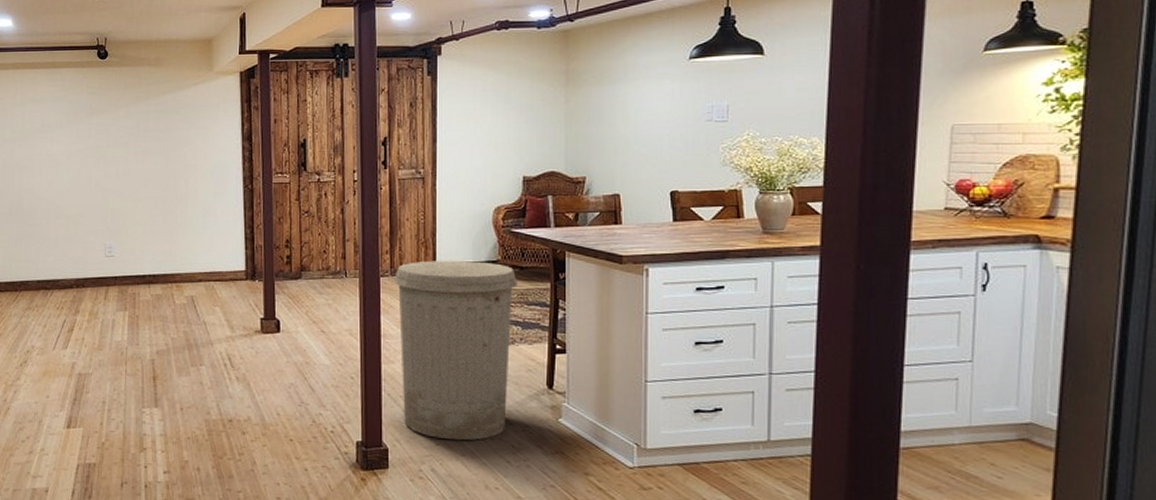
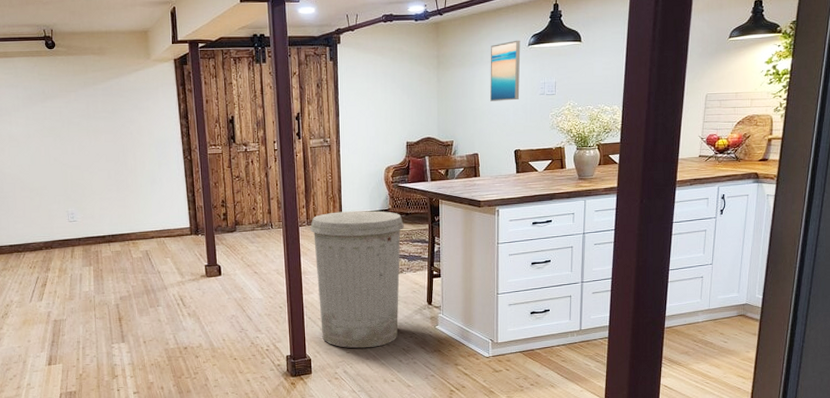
wall art: none [636,52,679,128] -> present [490,40,521,101]

